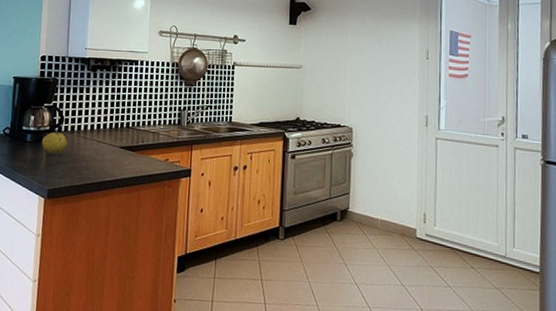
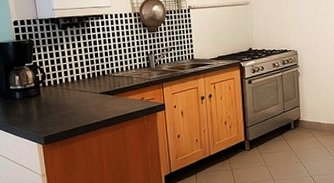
fruit: present [41,132,68,155] -> none [29,87,53,108]

